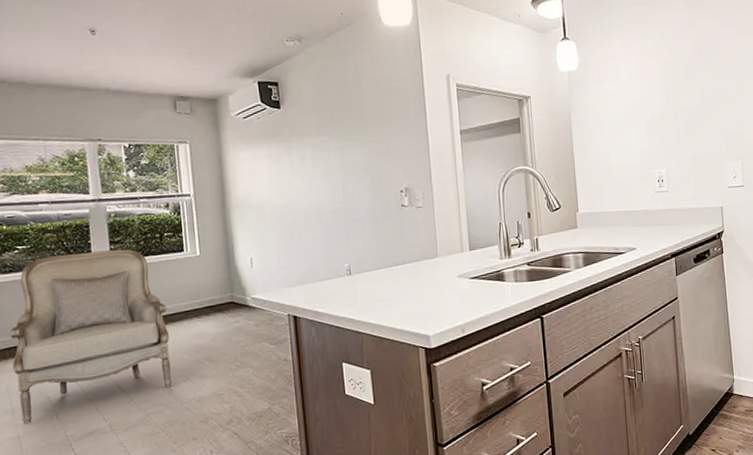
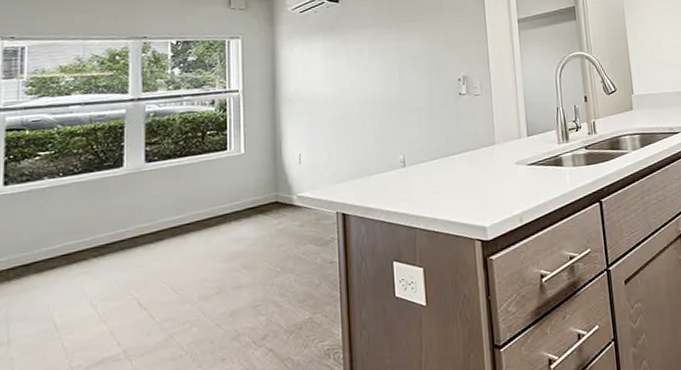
armchair: present [9,249,172,425] -> none [16,150,204,357]

